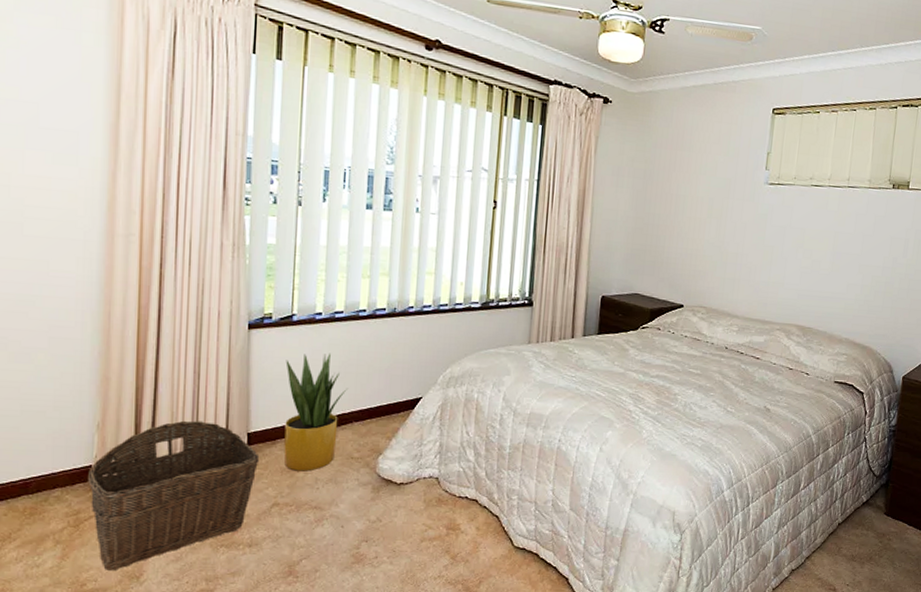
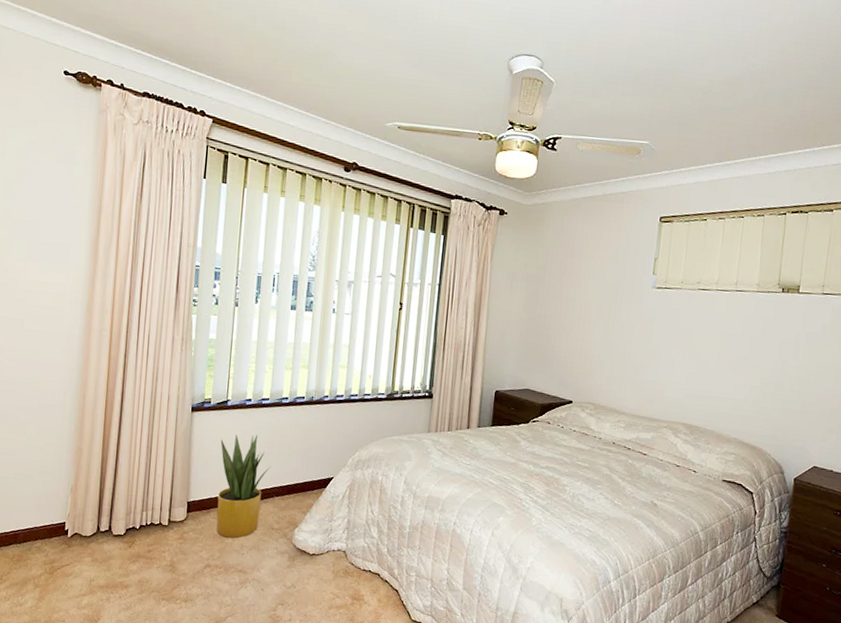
wicker basket: present [88,420,260,570] -> none [62,488,197,614]

